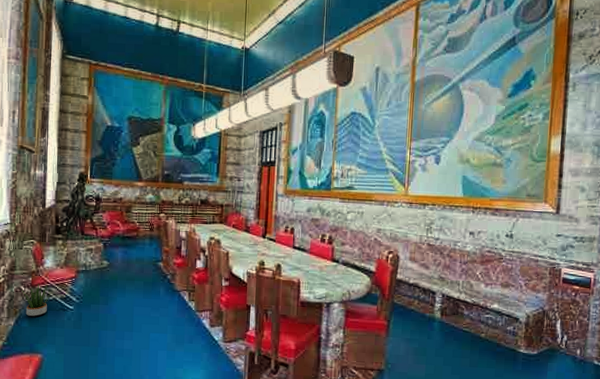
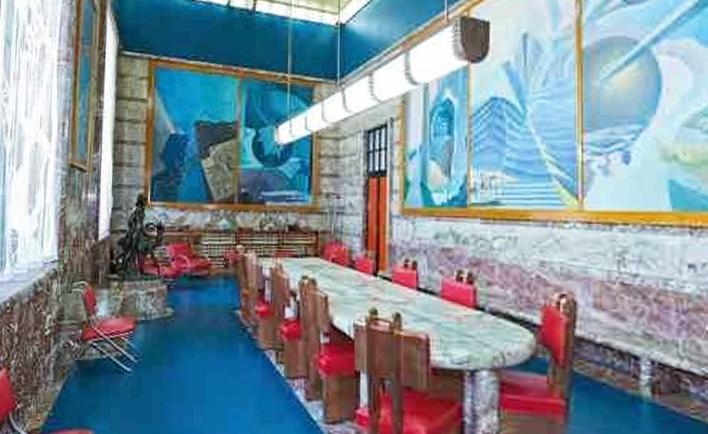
potted plant: present [21,284,53,317] -> none [69,337,106,380]

